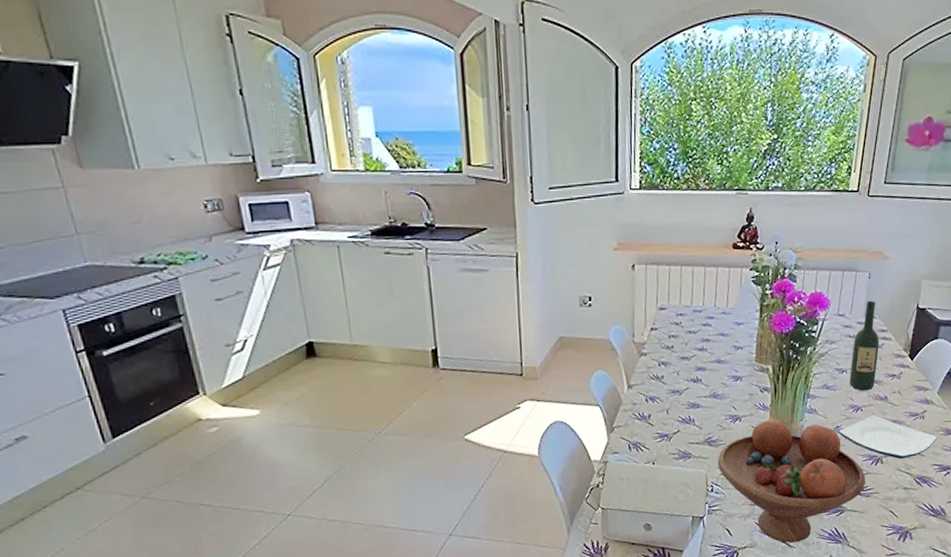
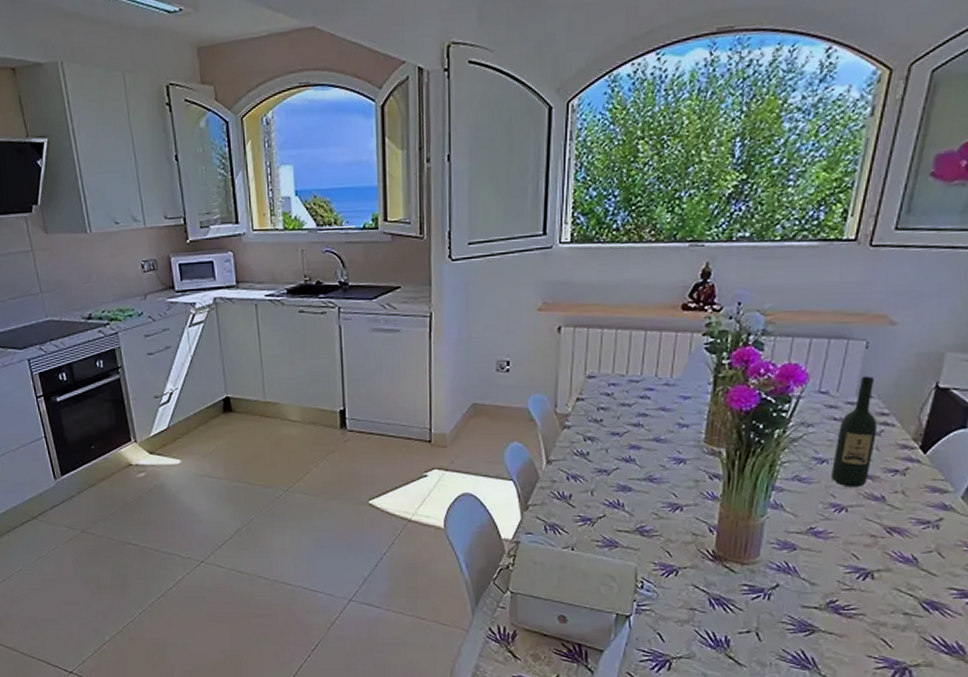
fruit bowl: present [717,418,866,543] -> none [650,511,849,660]
plate: present [839,415,938,459] -> none [813,518,959,577]

